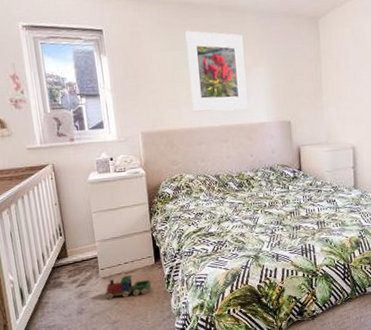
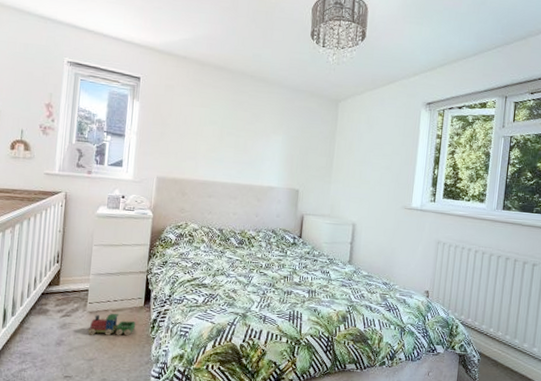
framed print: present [185,30,248,112] -> none [209,92,268,172]

